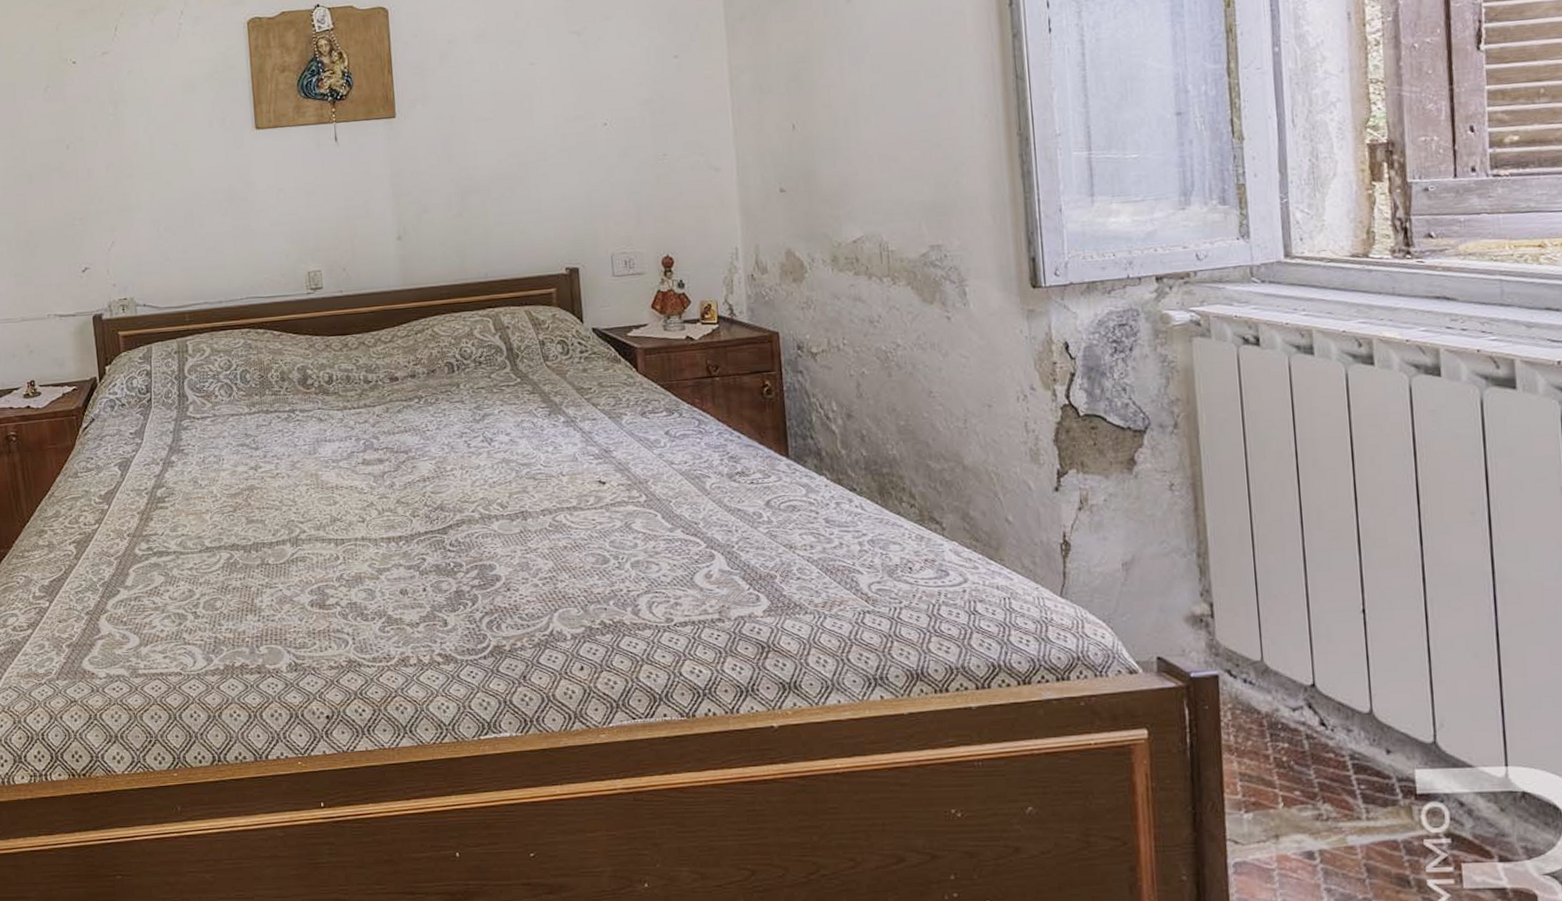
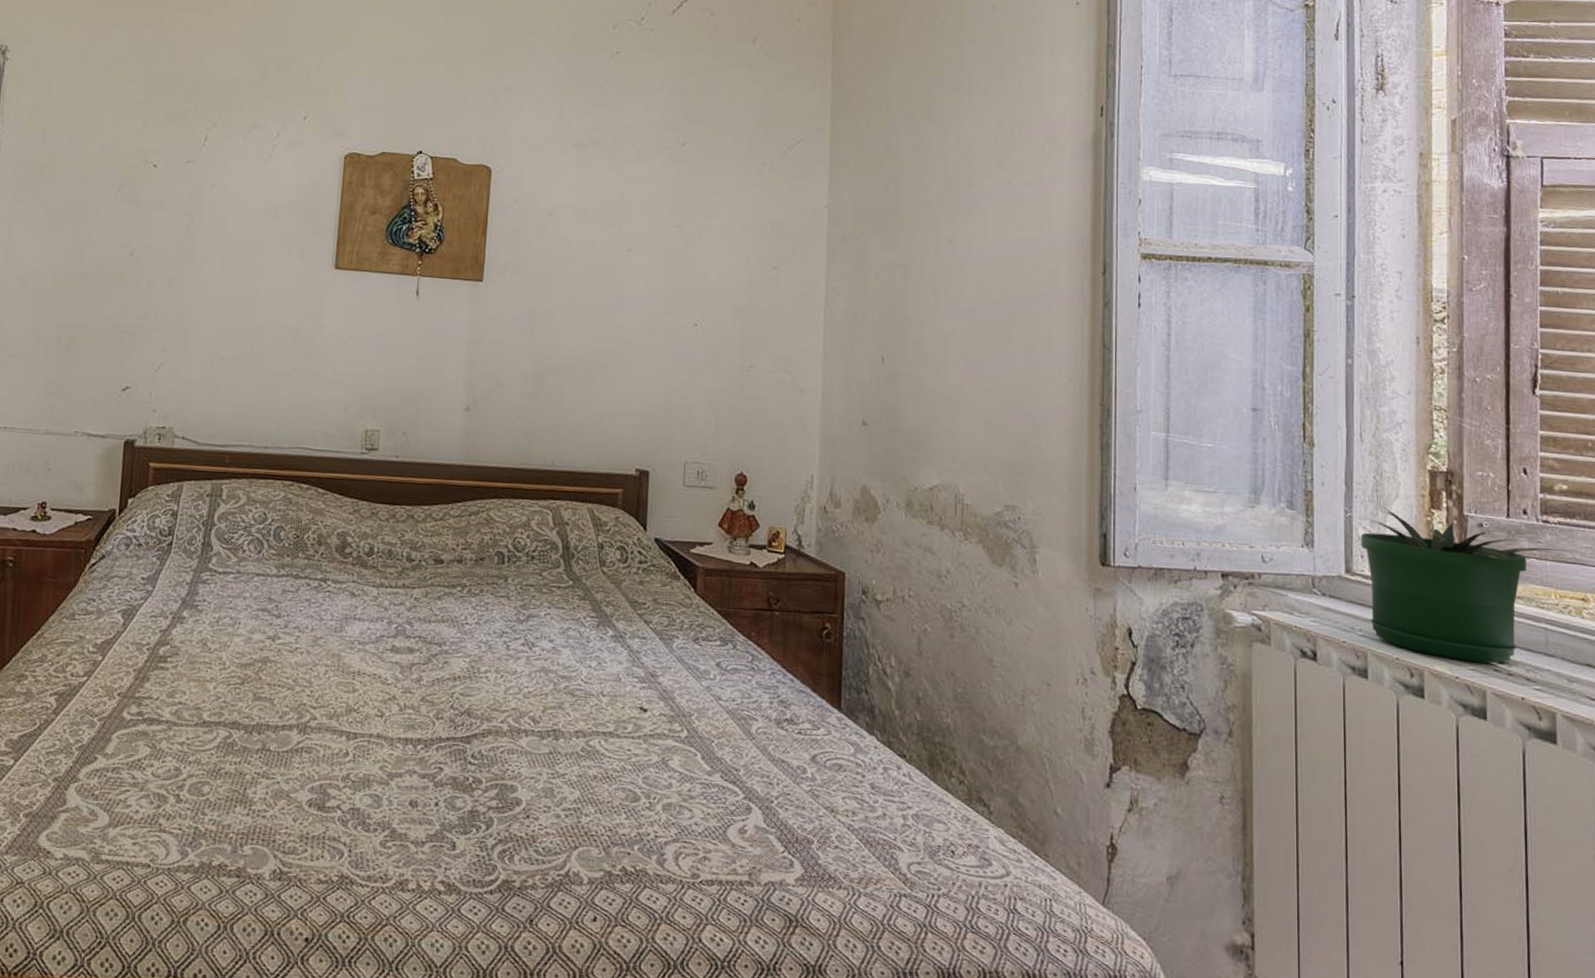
planter: none [1298,186,1526,324] -> present [1360,505,1572,664]

